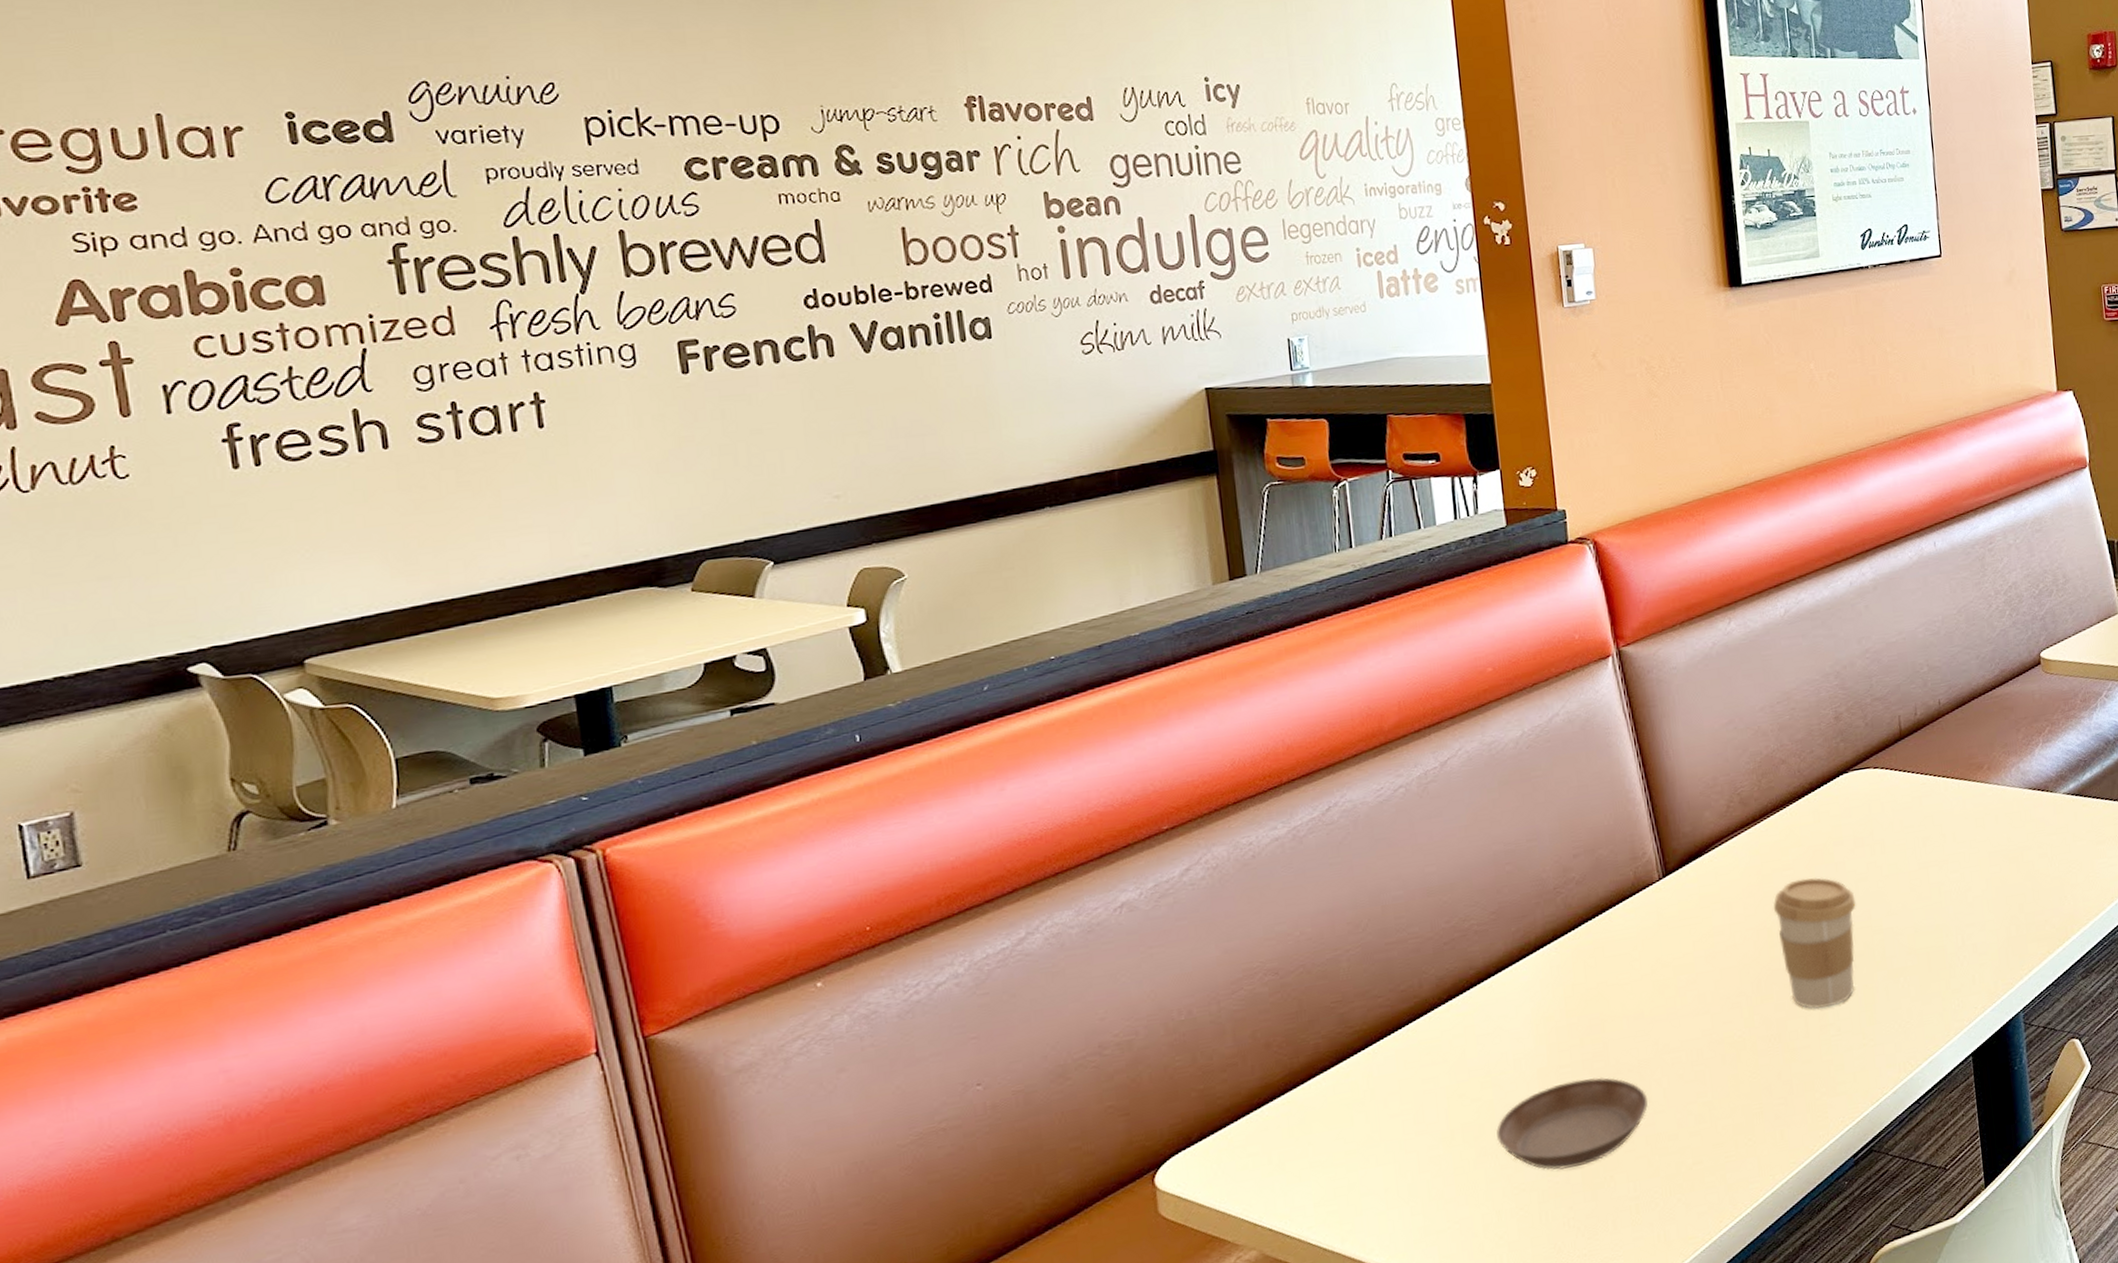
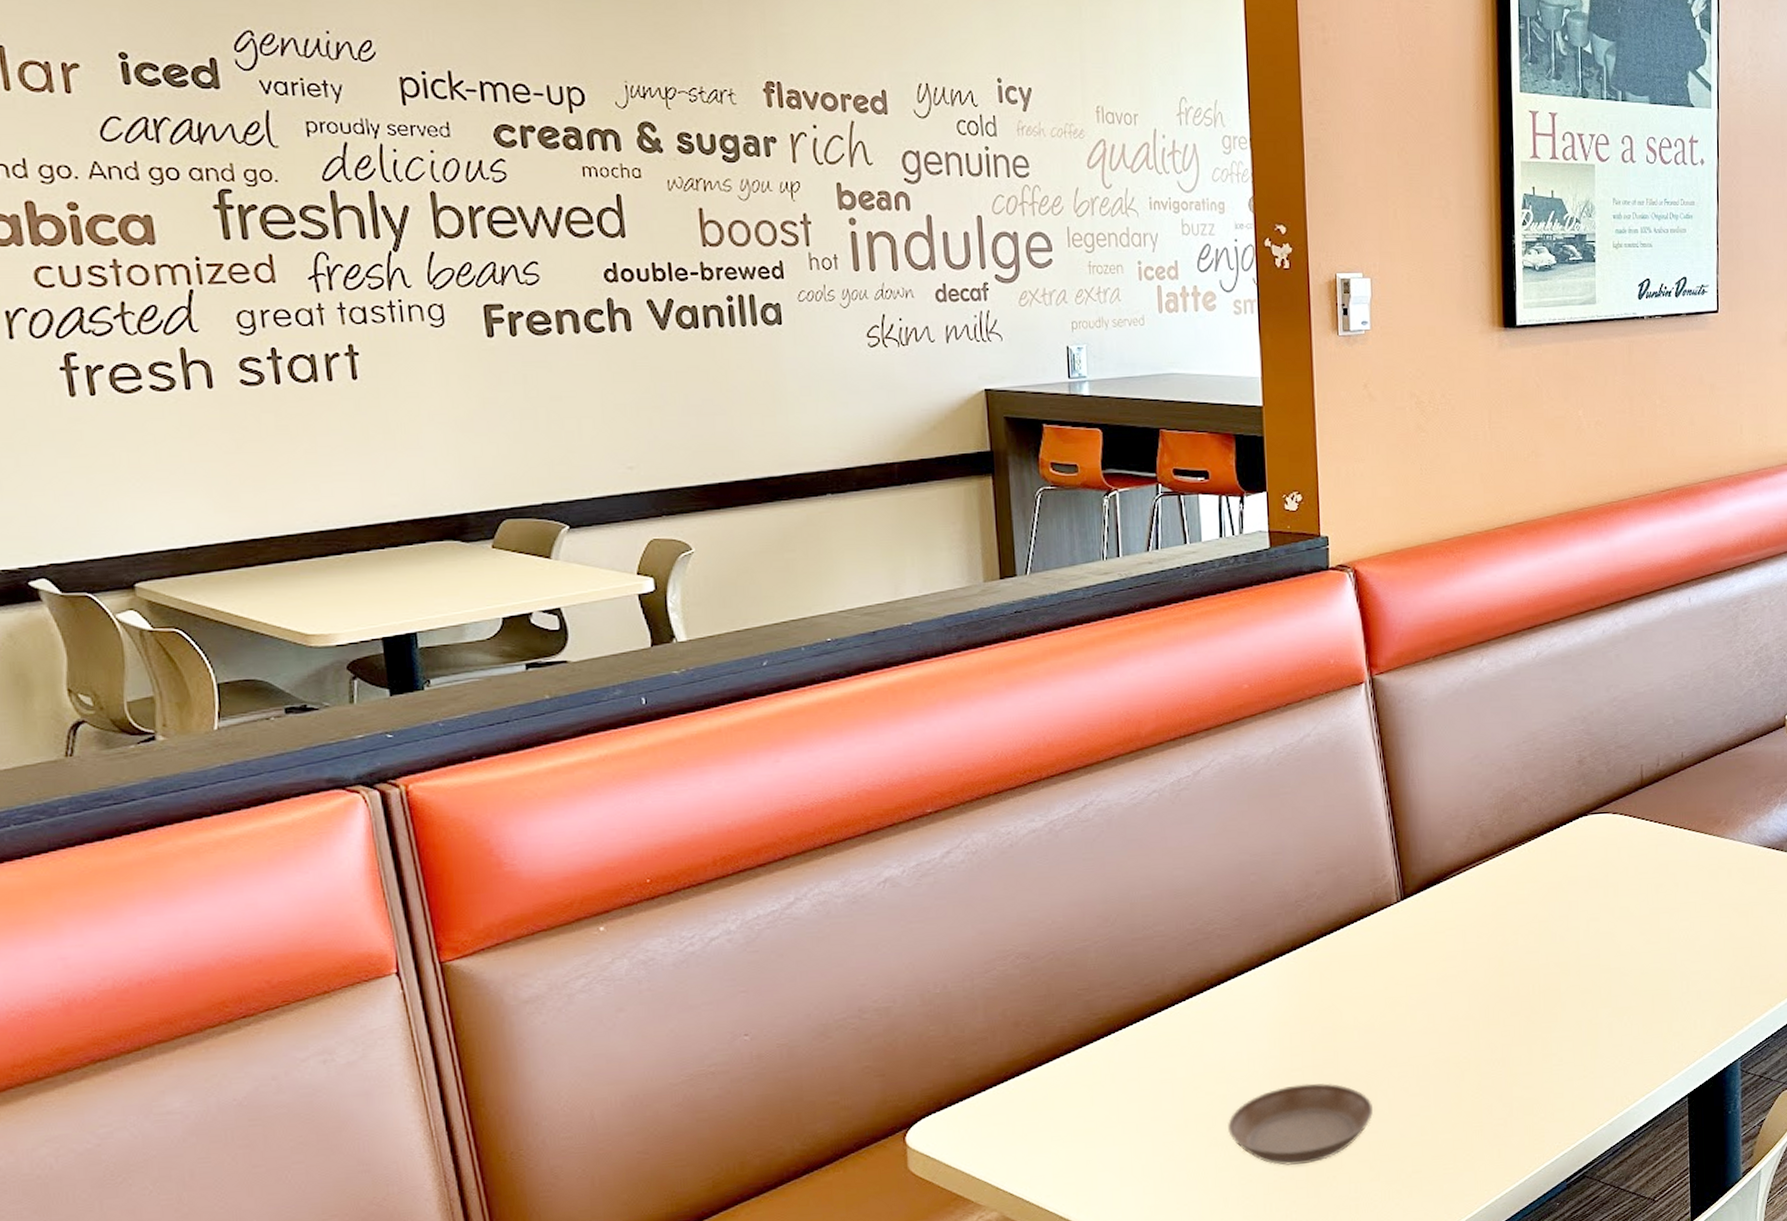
coffee cup: present [1773,877,1856,1009] -> none [1505,913,1586,1039]

